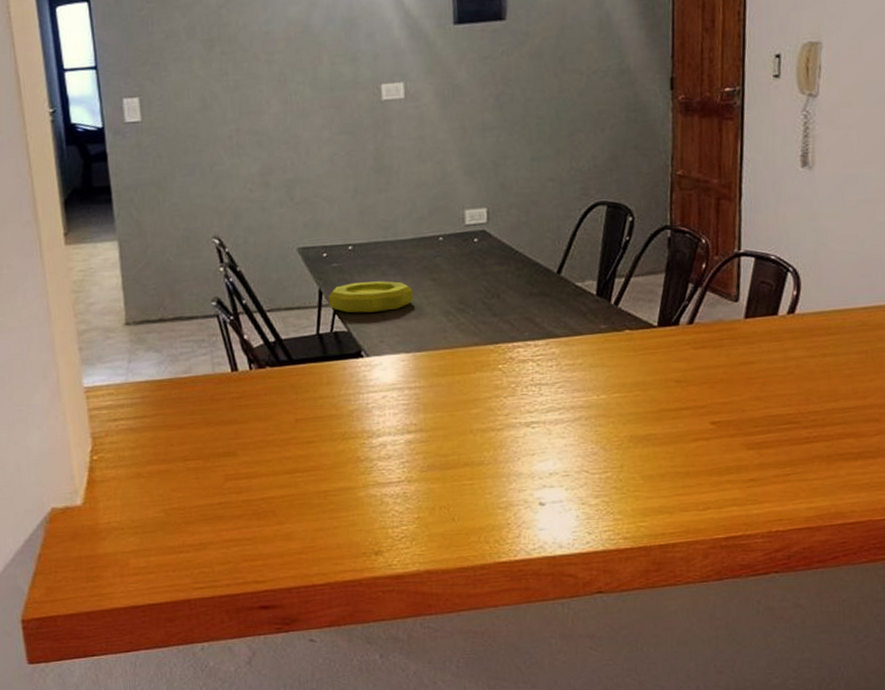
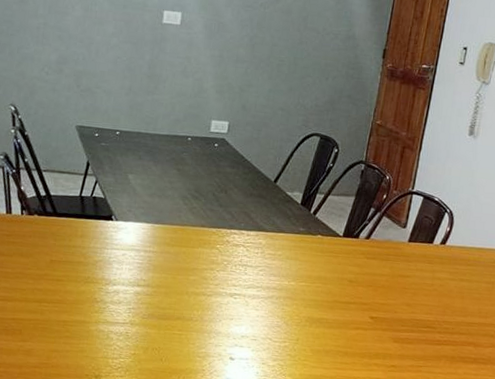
bowl: present [328,281,414,313] -> none [93,161,161,188]

